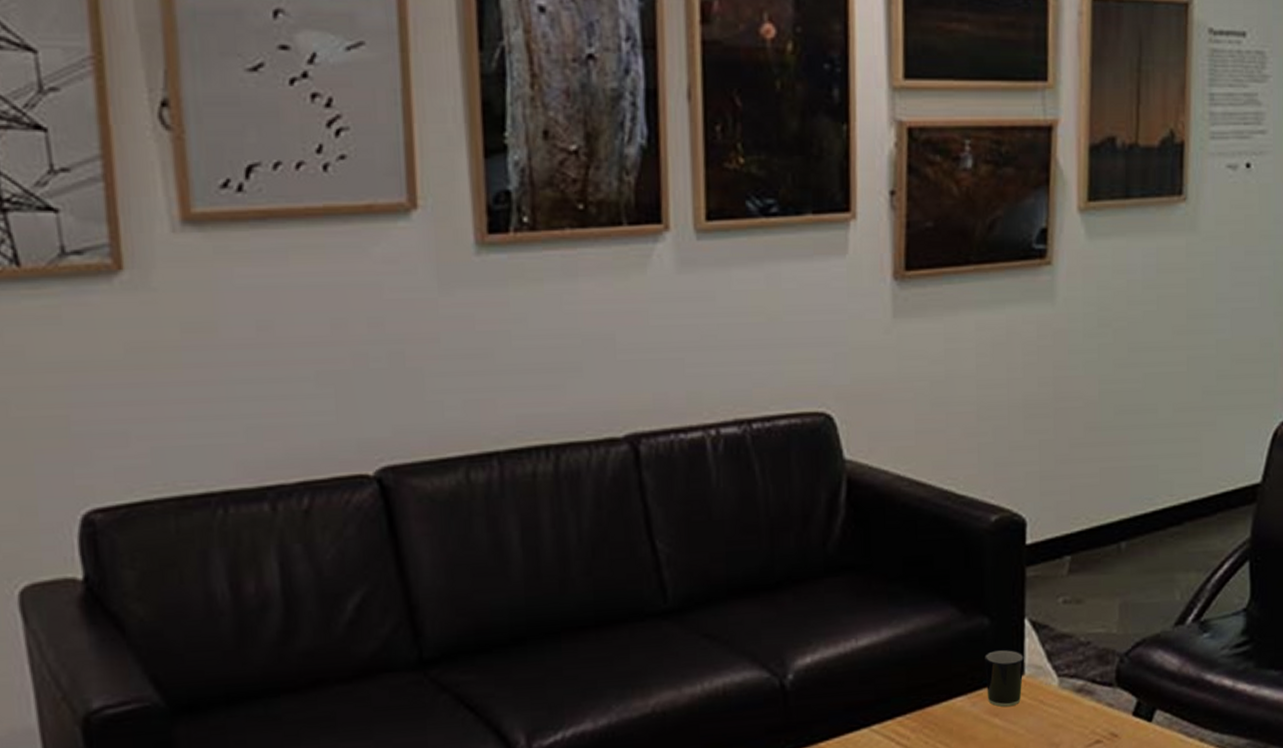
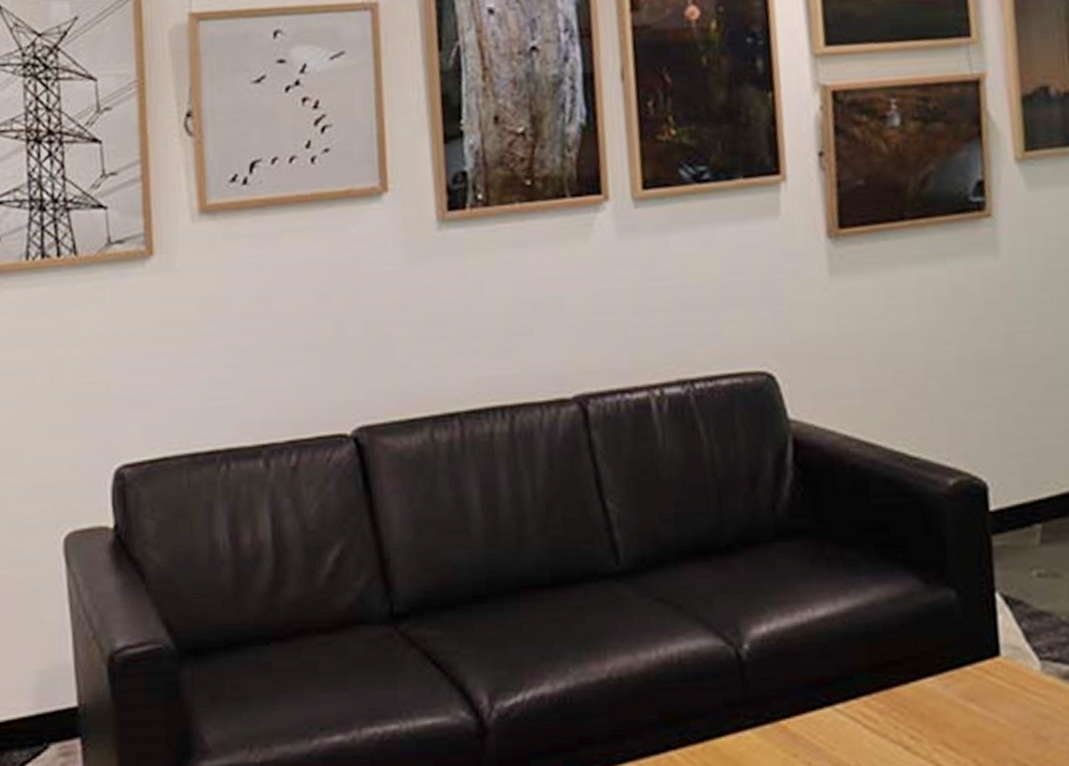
mug: present [985,649,1024,708] -> none [954,626,1000,692]

